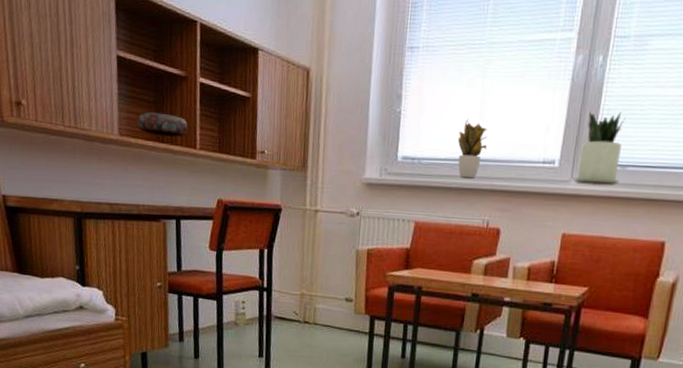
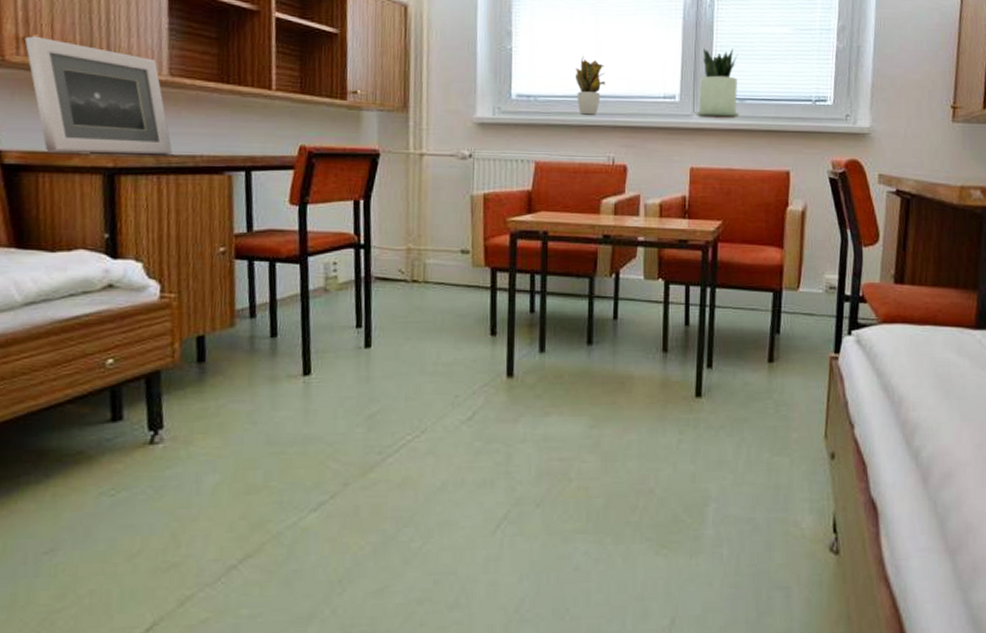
picture frame: none [16,100,122,204] -> present [24,36,173,155]
decorative bowl: present [135,112,189,137] -> none [192,49,262,77]

